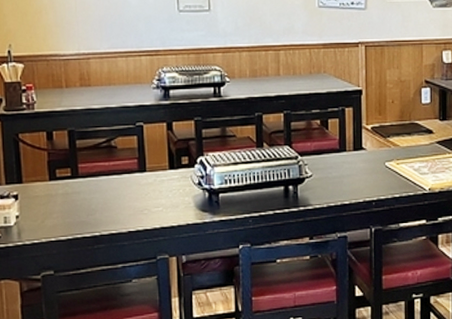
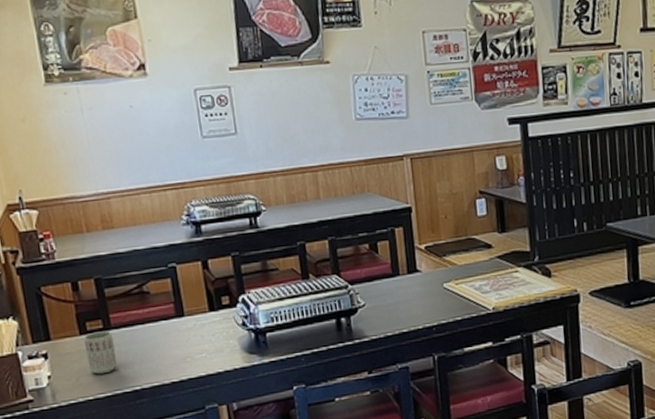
cup: none [52,179,81,218] -> present [83,330,118,375]

